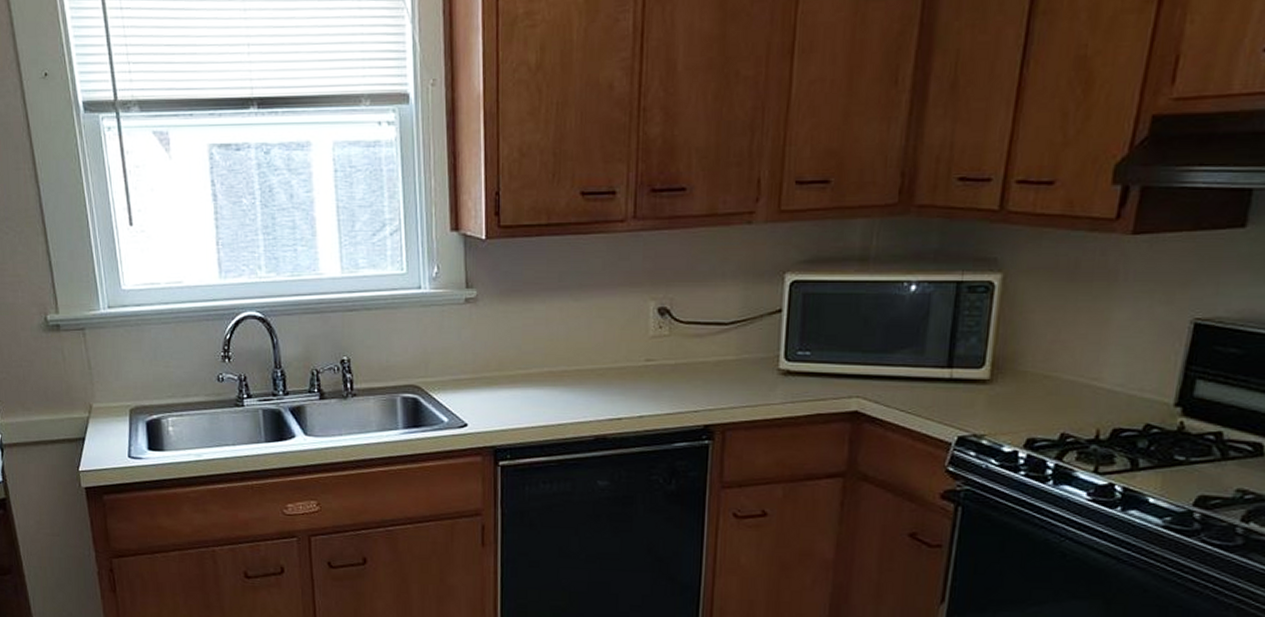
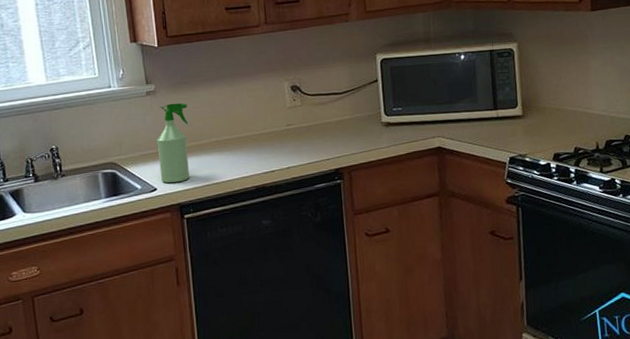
spray bottle: none [472,316,516,420] -> present [156,102,190,183]

